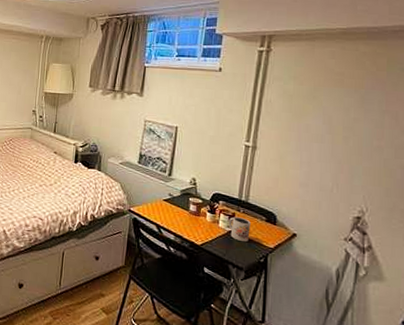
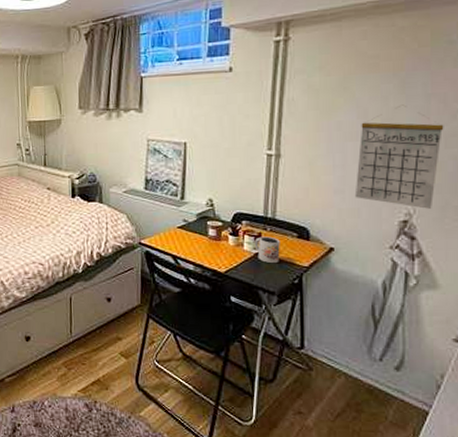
calendar: none [317,117,395,209] -> present [354,104,444,209]

